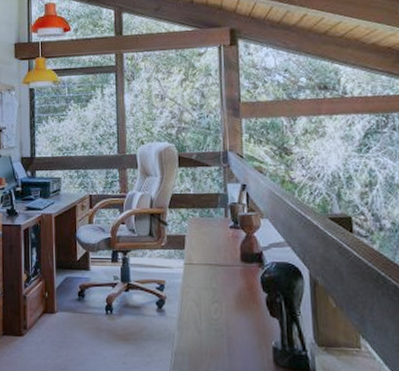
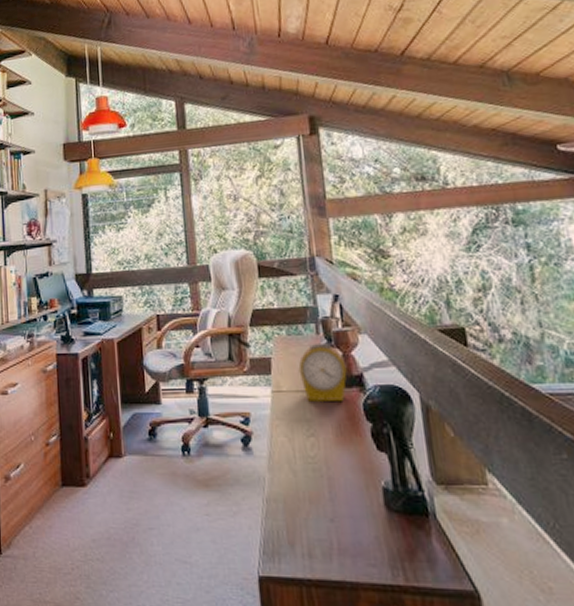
alarm clock: none [208,224,249,275] -> present [298,342,347,403]

